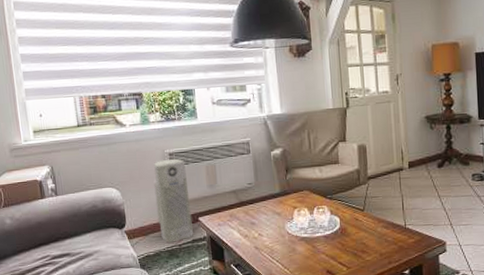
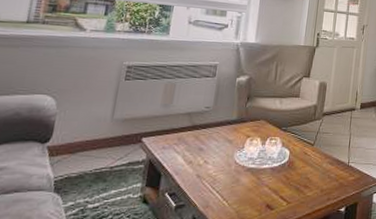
air purifier: present [153,158,193,244] -> none [91,71,144,165]

